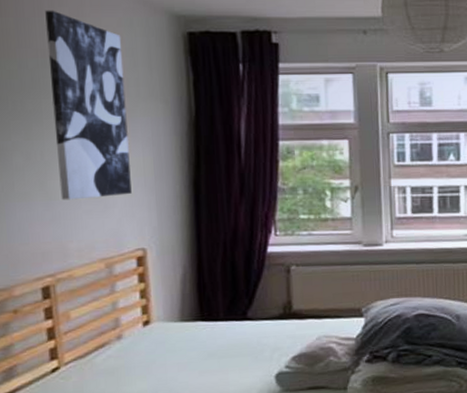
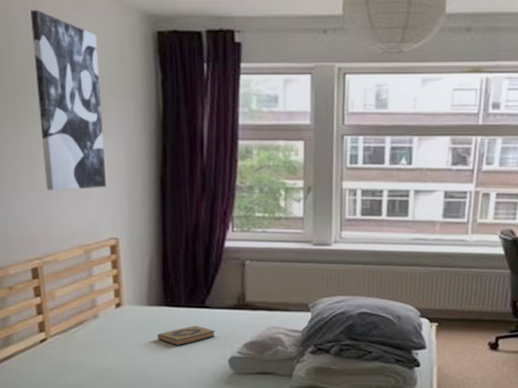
hardback book: none [193,340,260,365] -> present [158,325,216,346]

